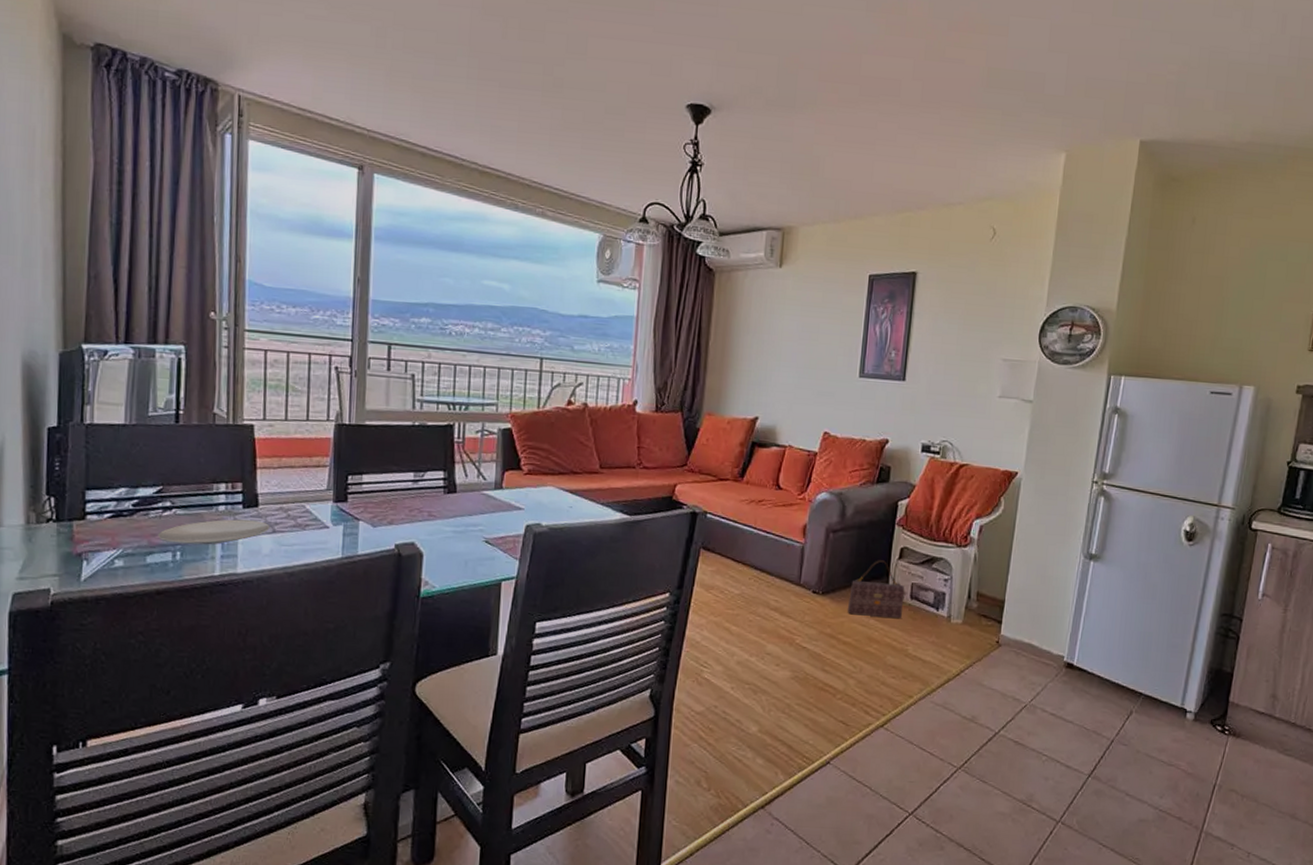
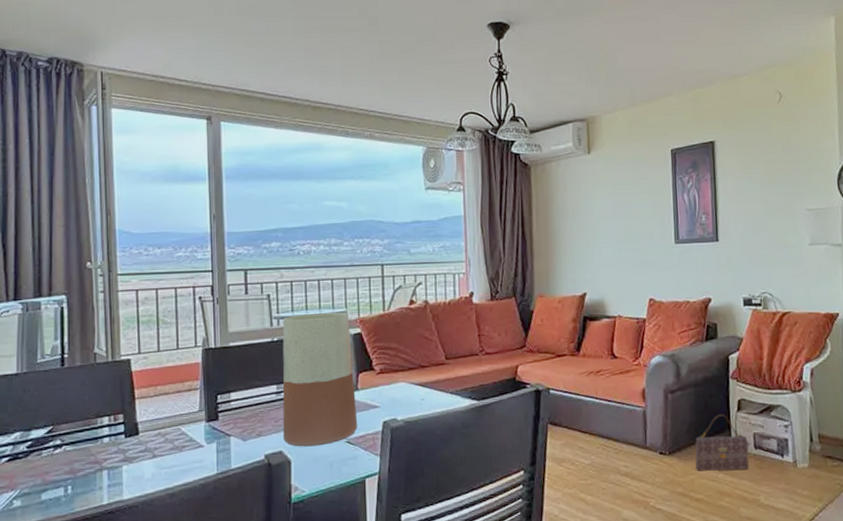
plate: present [157,519,270,545] -> none [50,448,150,479]
vase: none [417,400,500,542] -> present [282,312,358,447]

